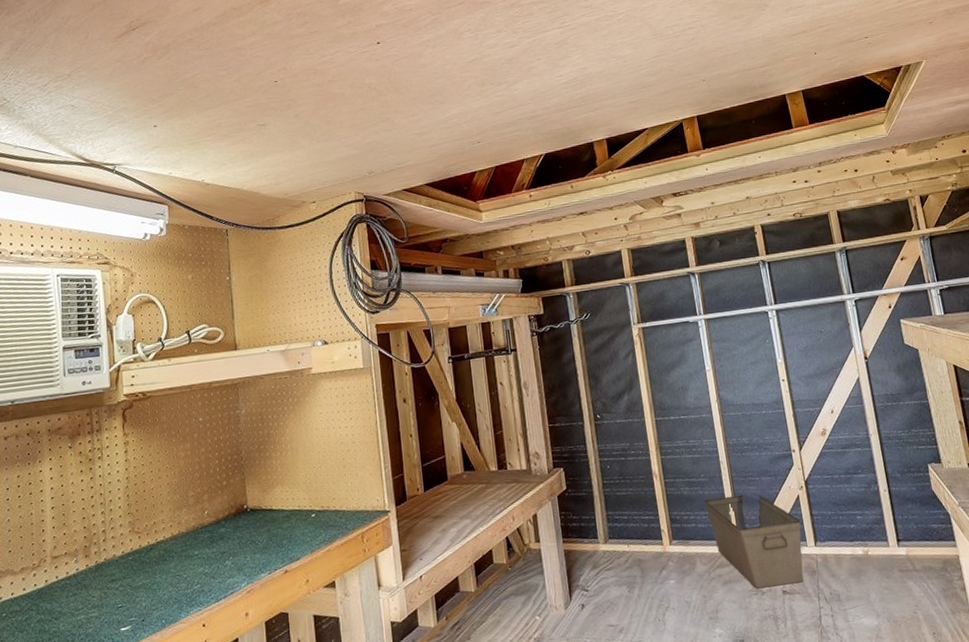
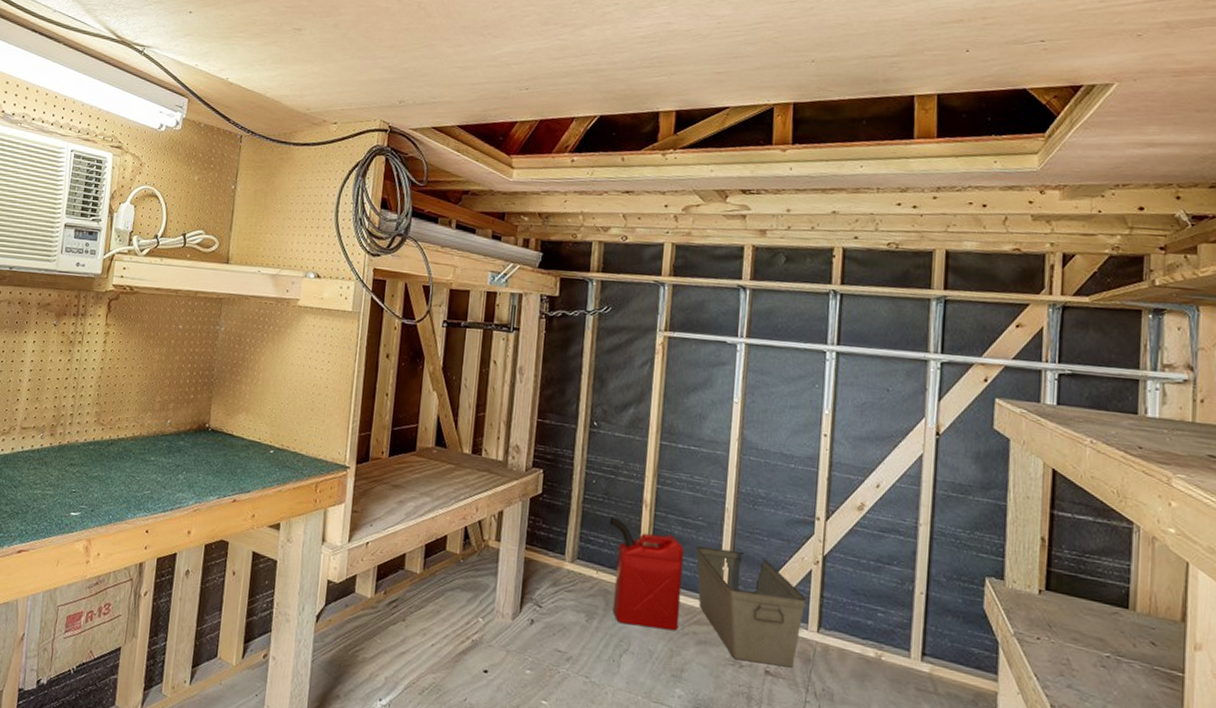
fuel can: none [628,493,706,586] -> present [609,517,685,631]

